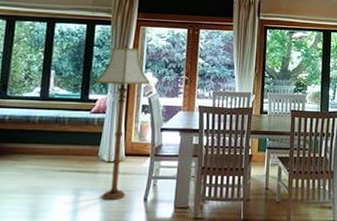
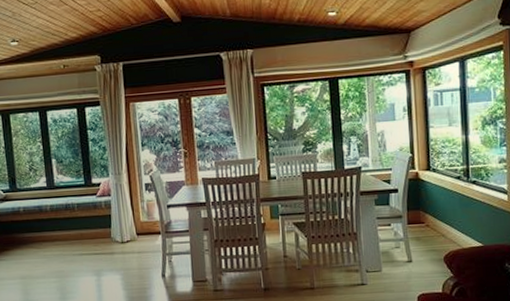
floor lamp: present [96,44,150,200] -> none [96,123,149,279]

